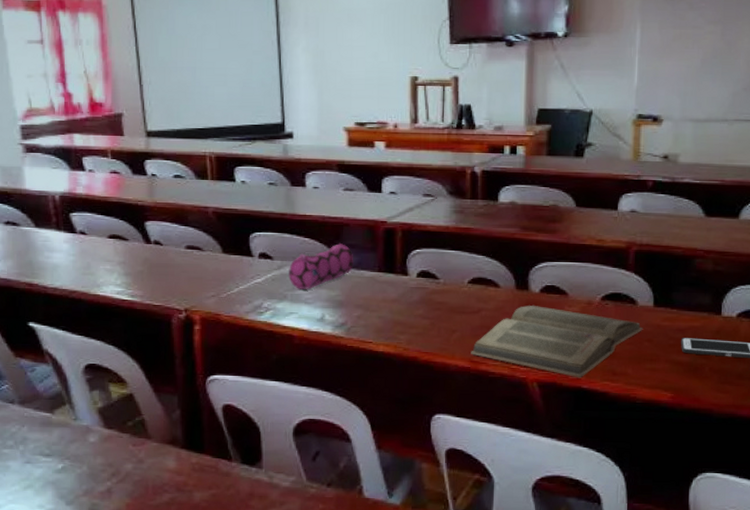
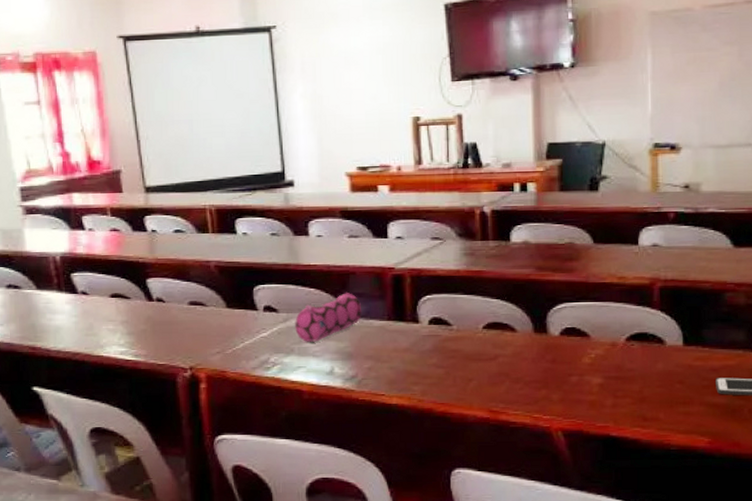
book: present [471,306,643,378] -> none [489,350,673,425]

